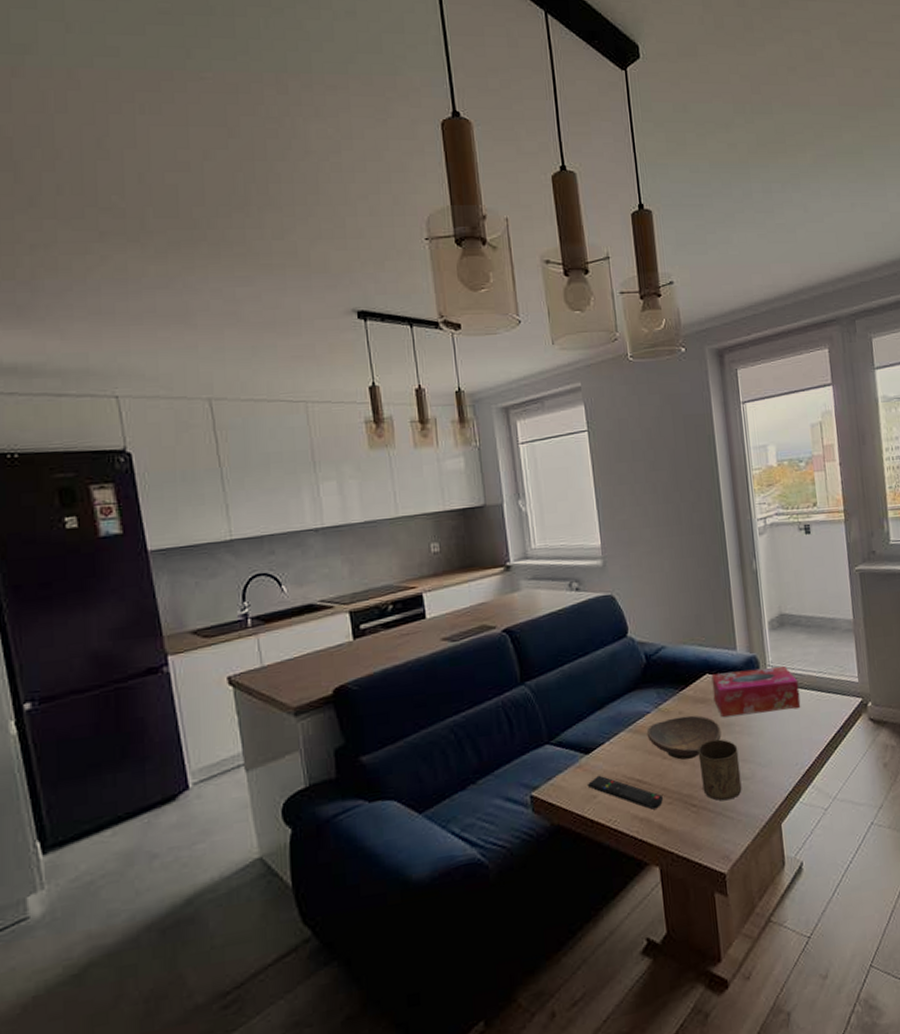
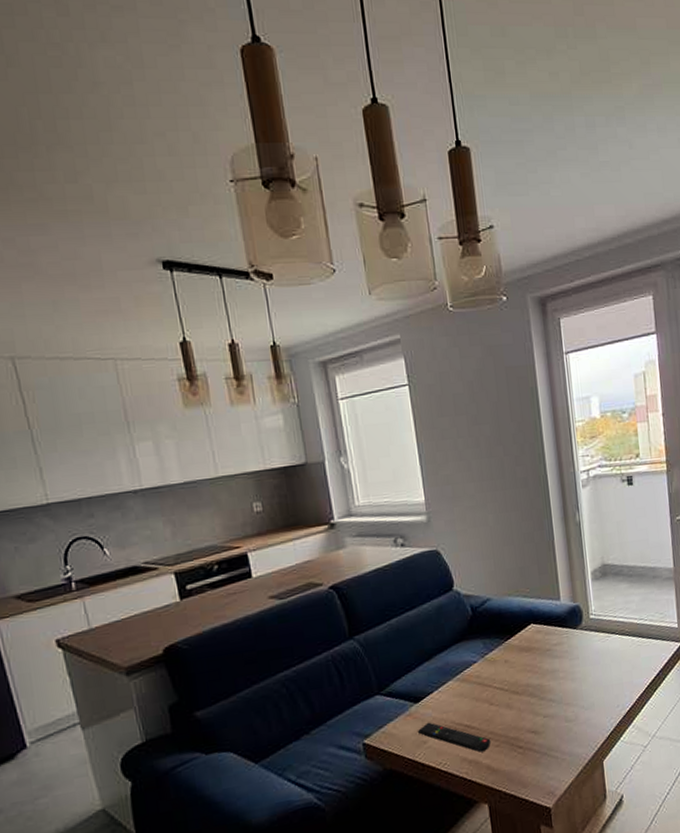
decorative bowl: present [646,715,721,760] -> none [473,663,546,706]
cup: present [698,739,742,801] -> none [523,685,566,743]
tissue box: present [711,666,801,717] -> none [536,614,623,664]

